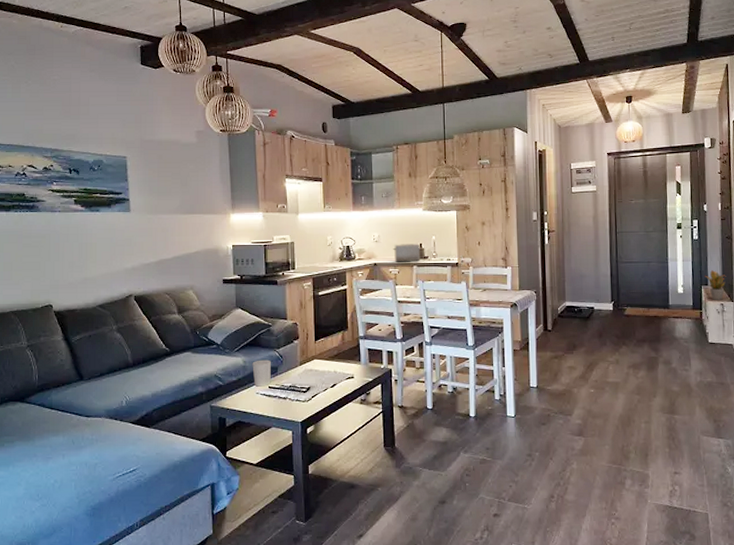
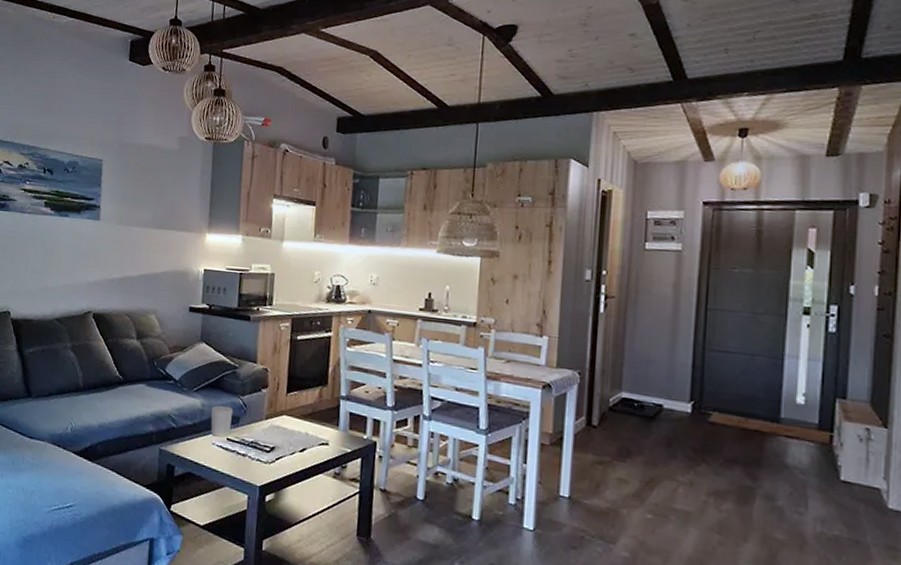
toaster: present [393,244,421,262] -> none [394,289,429,315]
potted plant: present [705,270,726,300] -> none [842,379,879,423]

